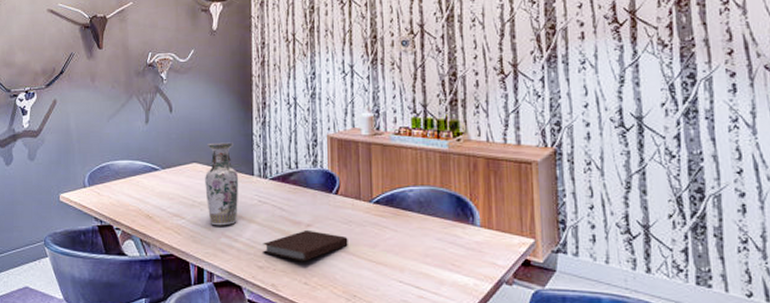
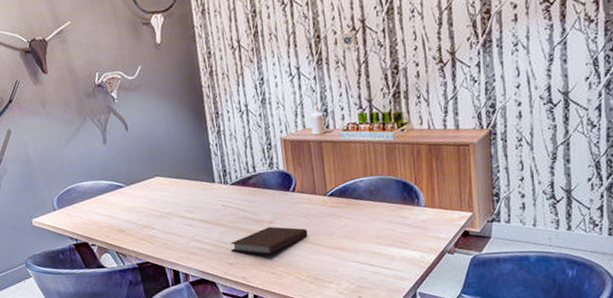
vase: present [205,142,239,226] -> none [167,153,204,233]

